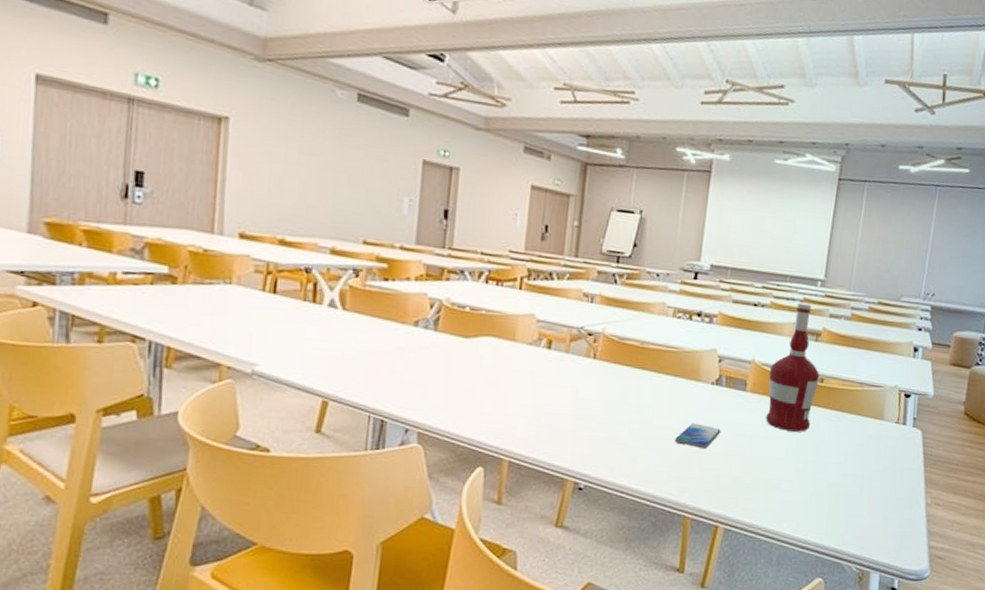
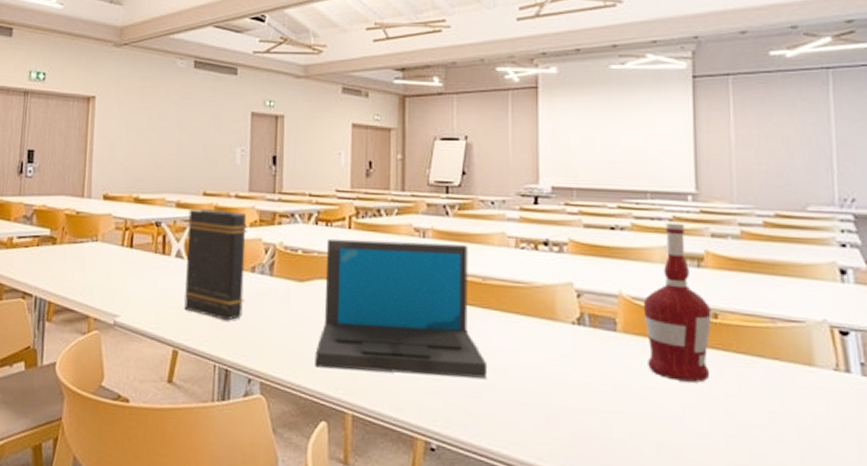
book: none [337,258,413,373] -> present [184,209,248,321]
laptop: none [475,297,637,429] -> present [315,238,488,378]
smartphone: present [674,423,721,449] -> none [536,371,592,404]

